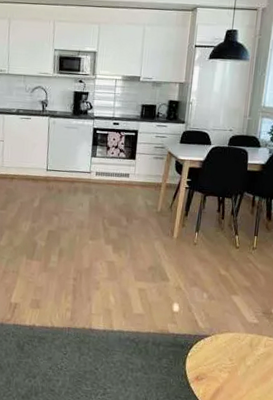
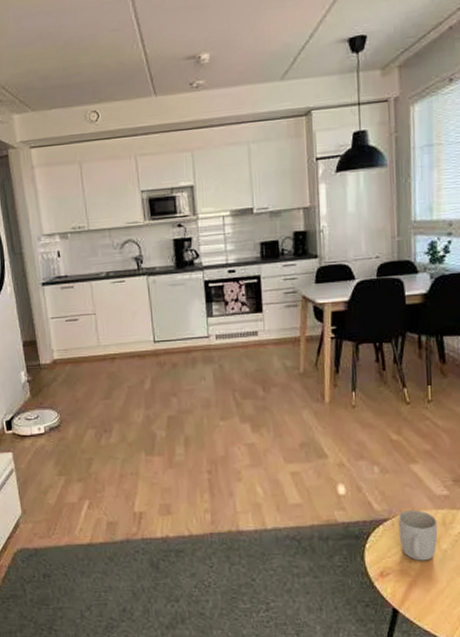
mug: none [215,330,246,372] -> present [398,510,438,561]

